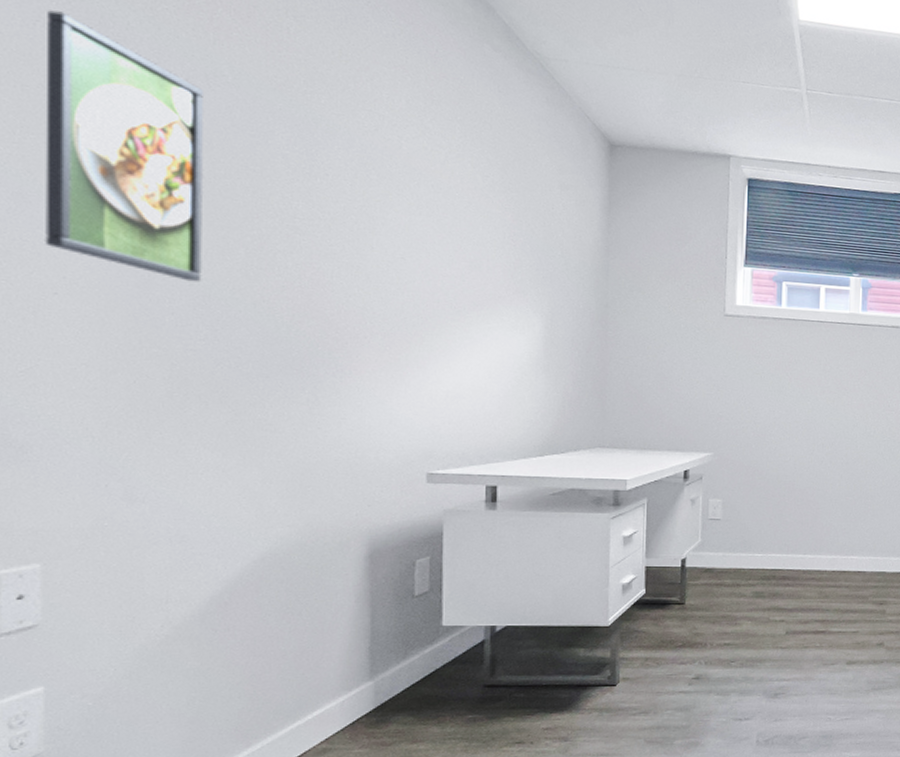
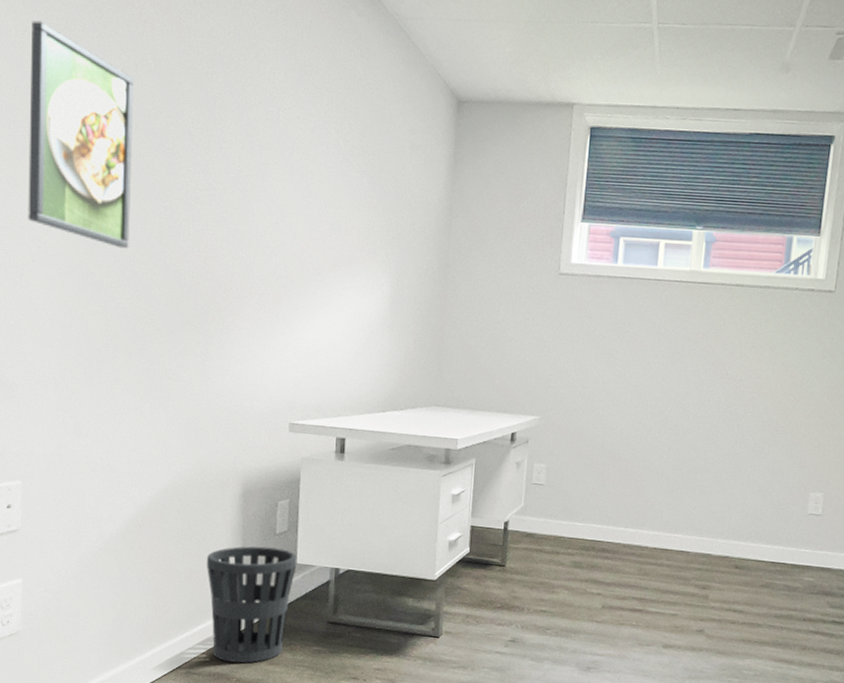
wastebasket: none [322,612,443,748] -> present [206,546,297,663]

